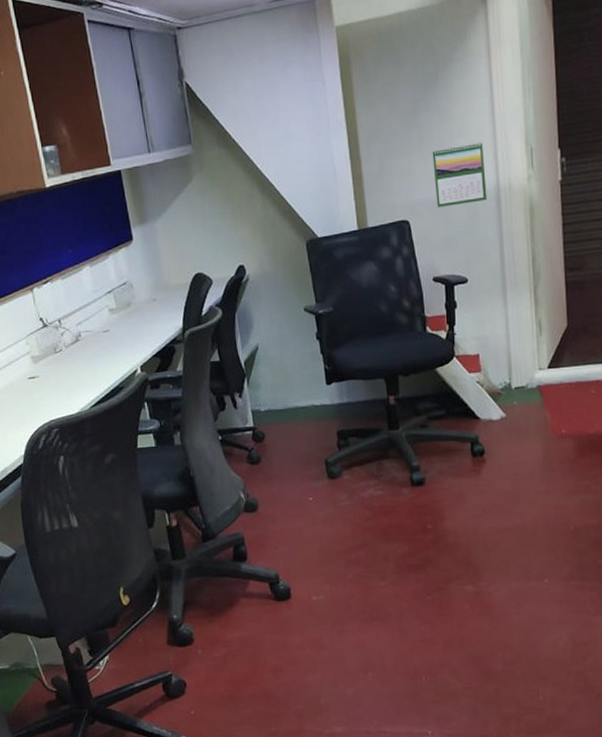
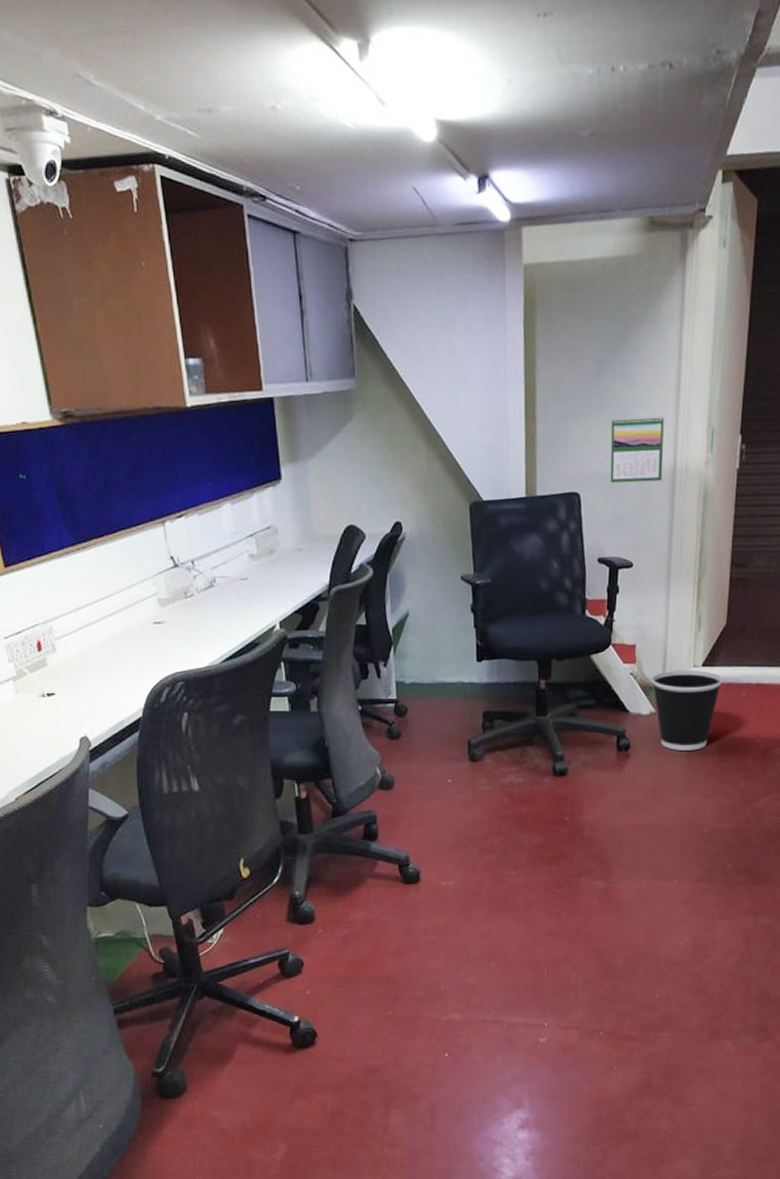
wastebasket: none [498,372,571,452] -> present [651,670,723,751]

